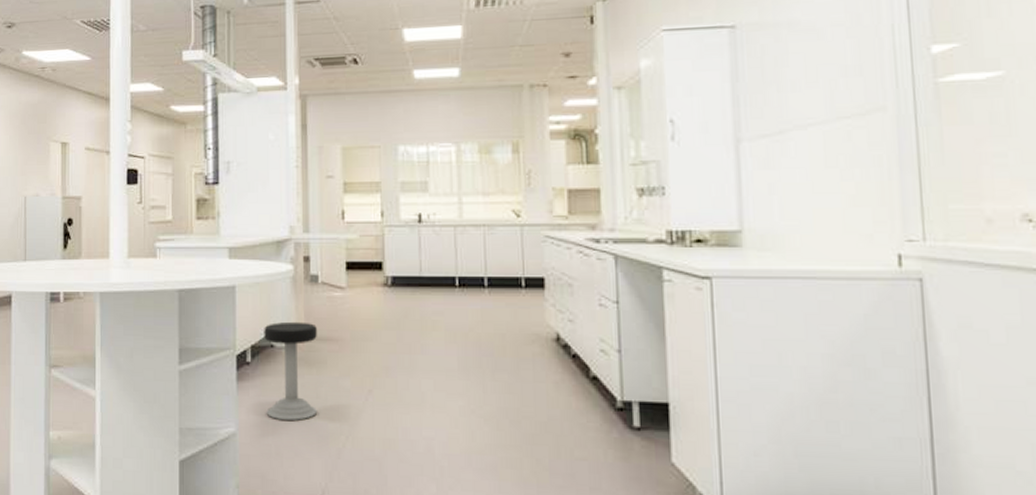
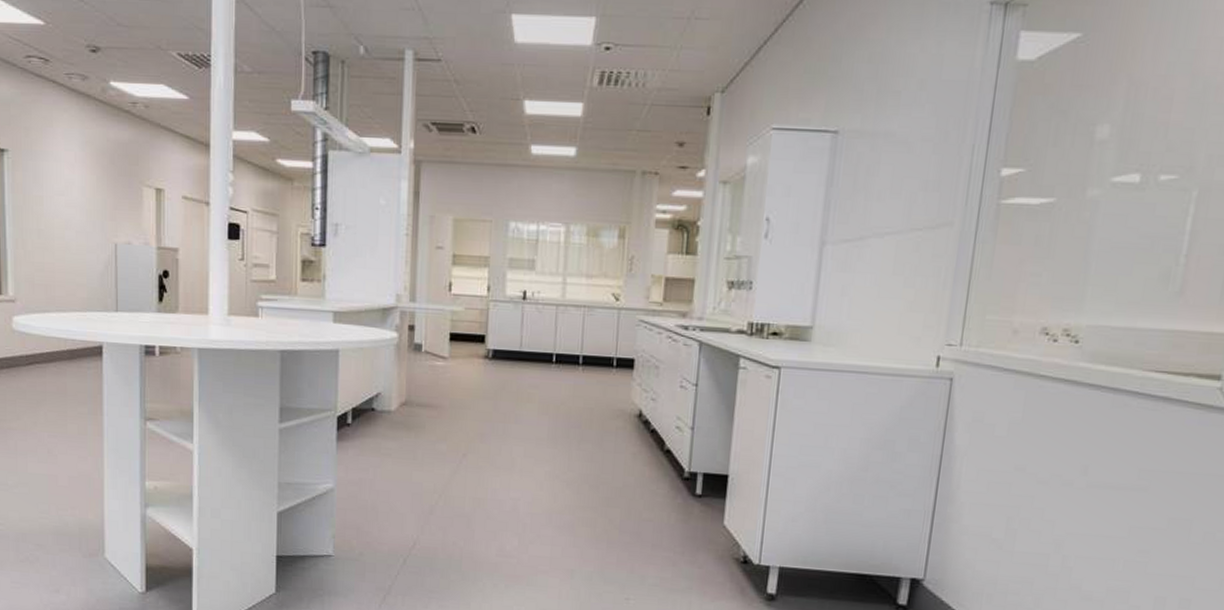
stool: present [264,321,317,421] -> none [364,387,418,480]

